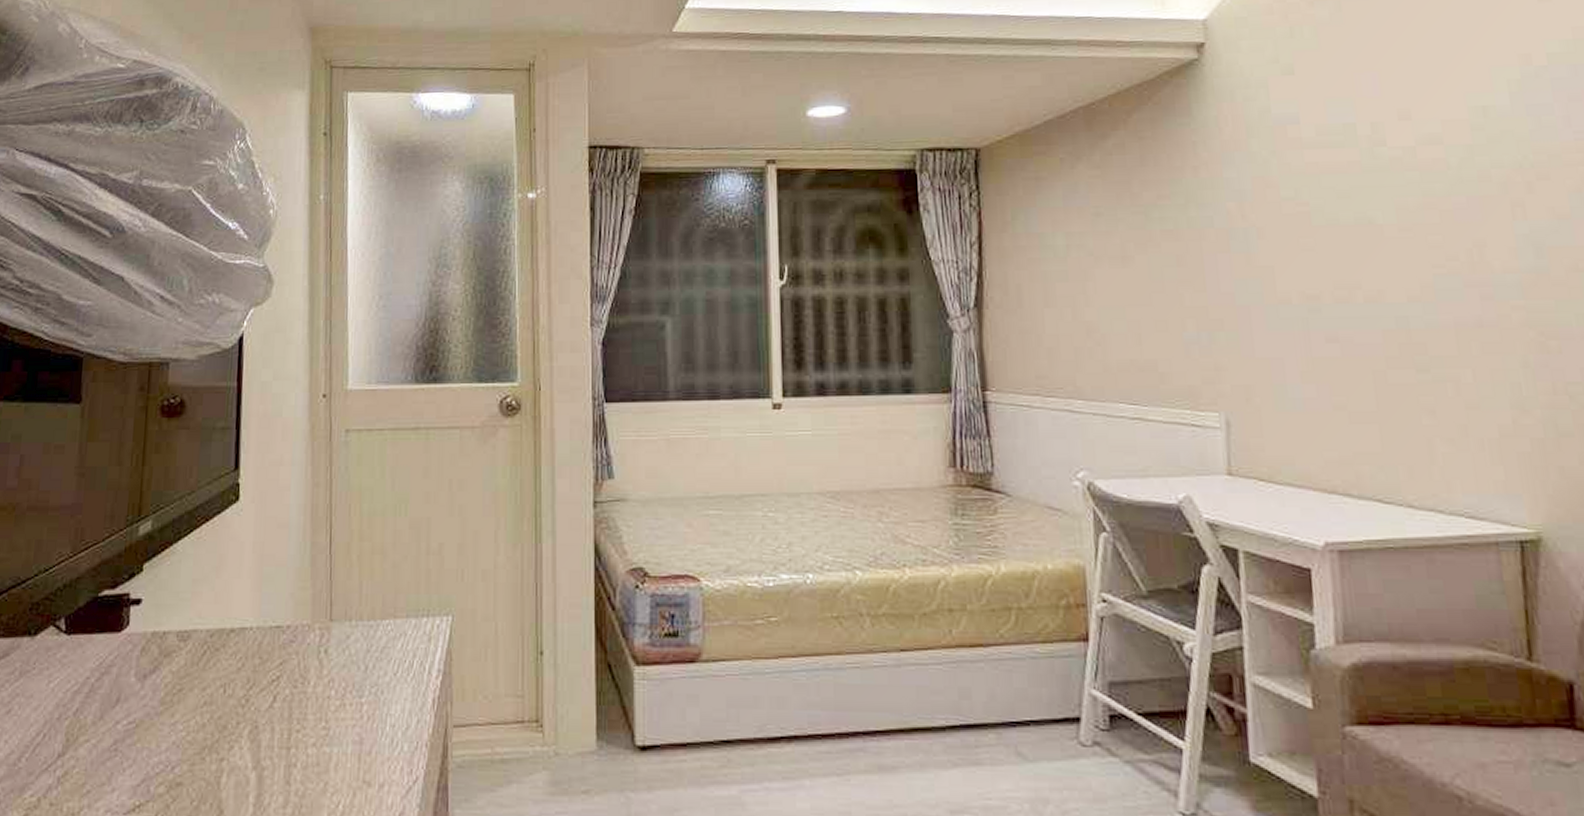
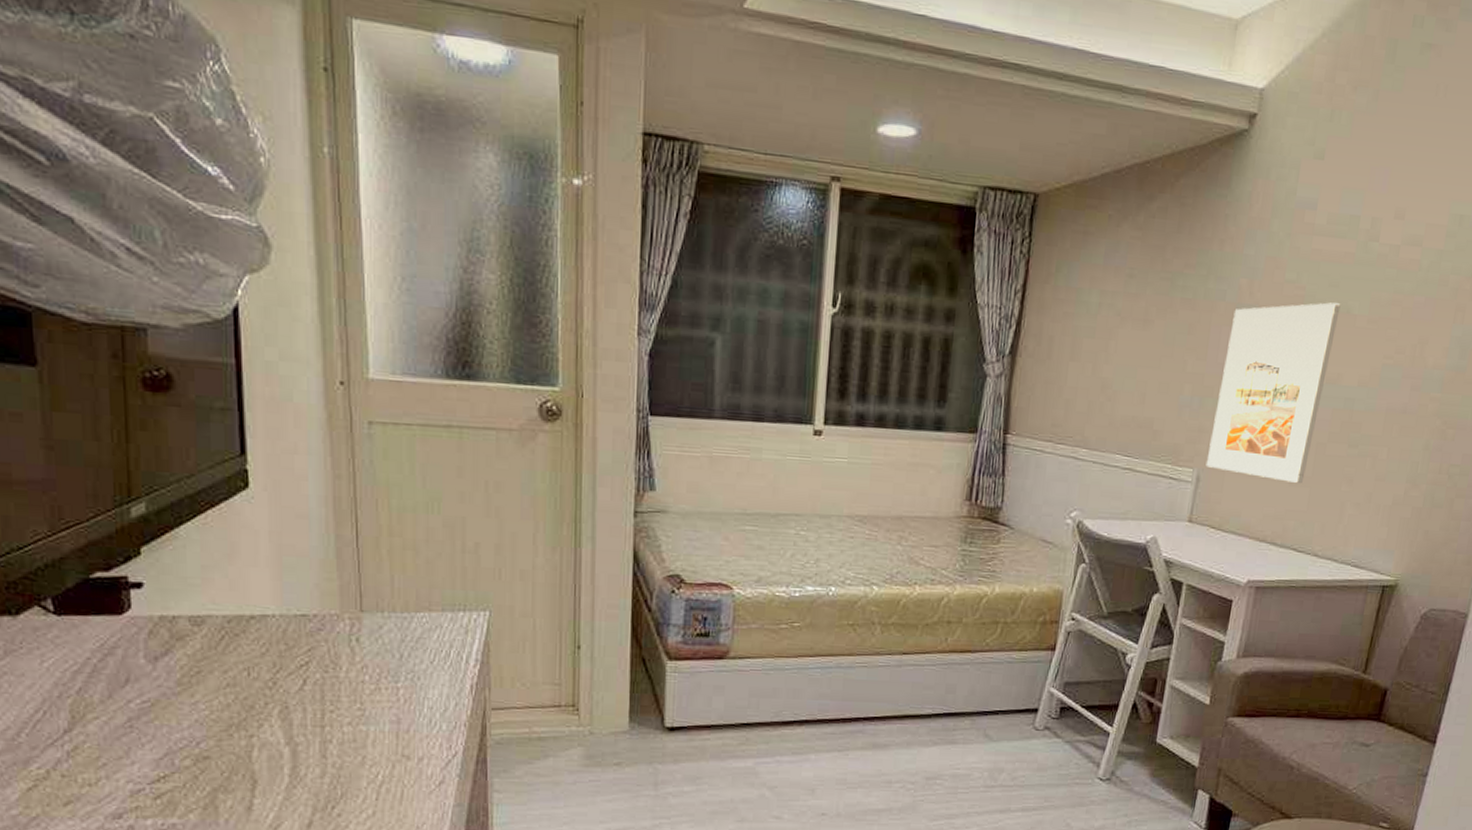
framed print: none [1227,215,1368,421] -> present [1206,302,1341,484]

